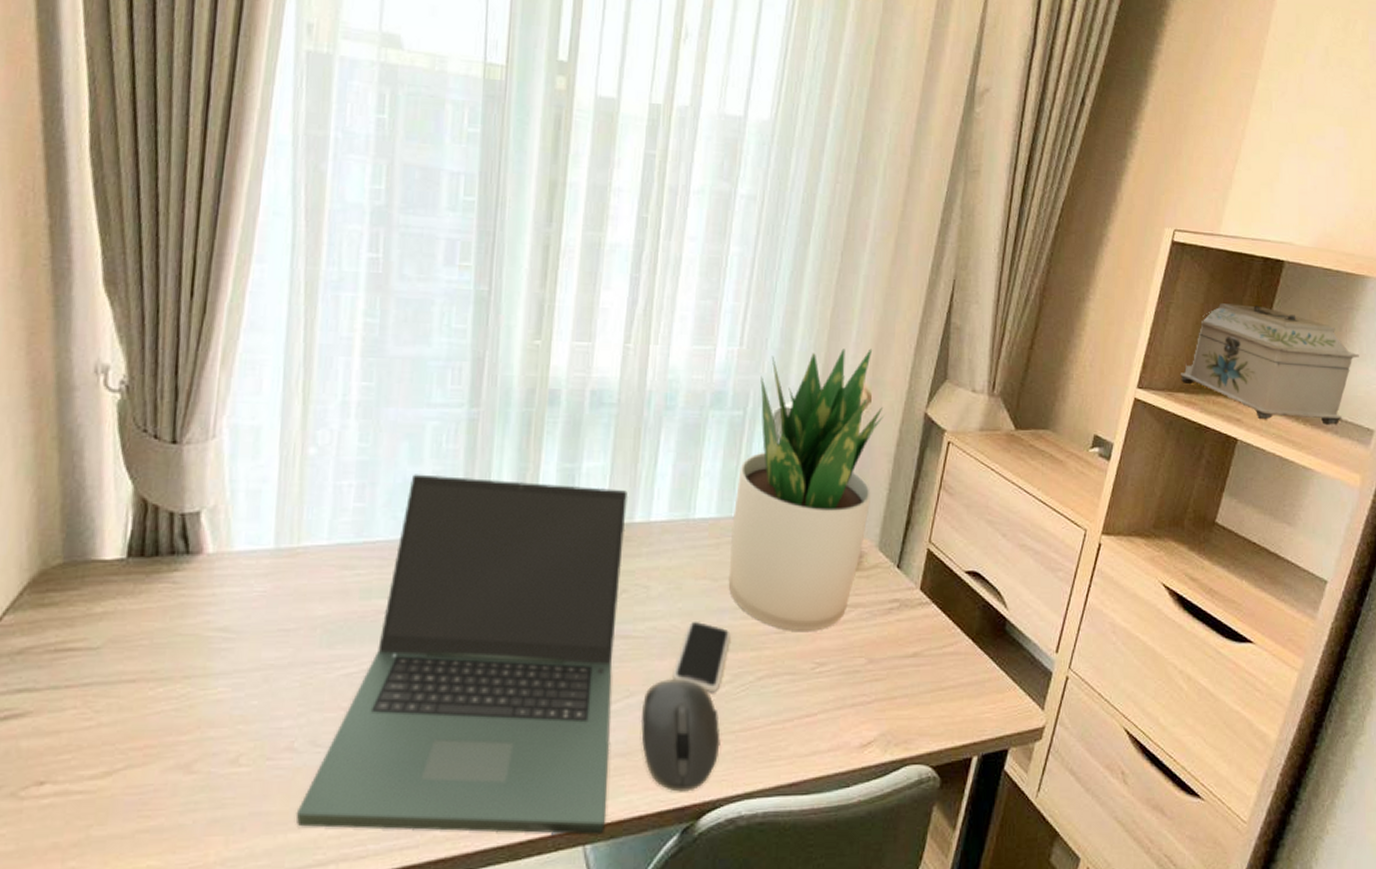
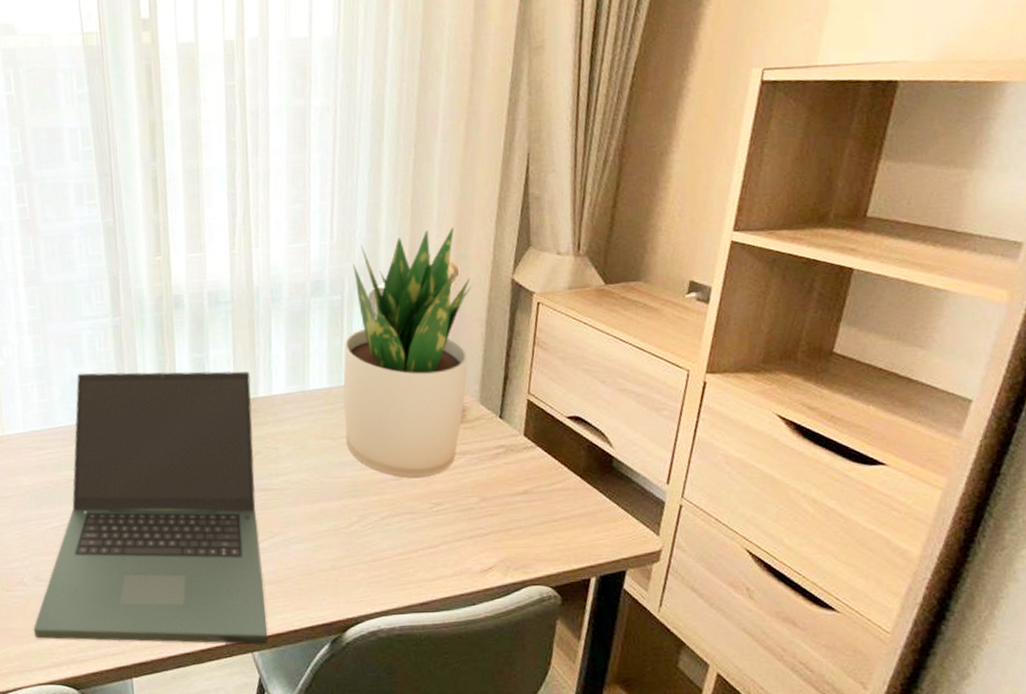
computer mouse: present [640,678,720,792] -> none [285,520,356,611]
smartphone: present [672,621,731,691] -> none [307,473,354,530]
decorative box: present [1179,303,1359,426] -> none [780,131,999,247]

